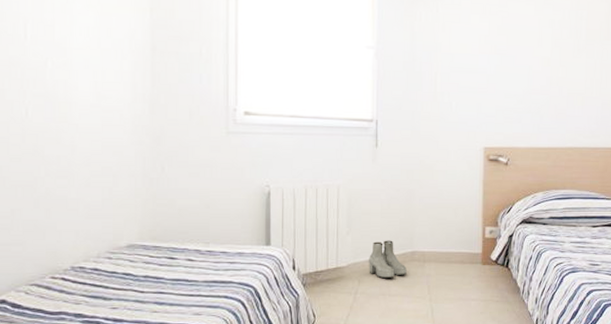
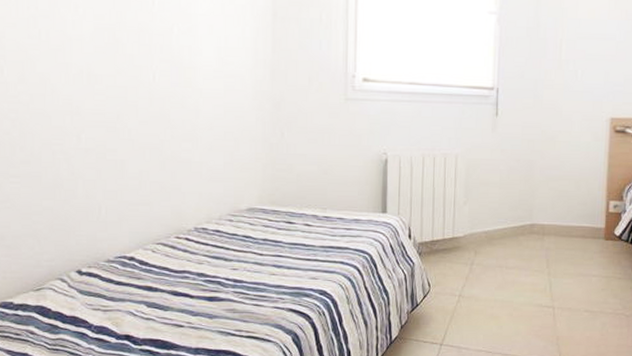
boots: present [369,240,407,279] -> none [486,211,525,251]

